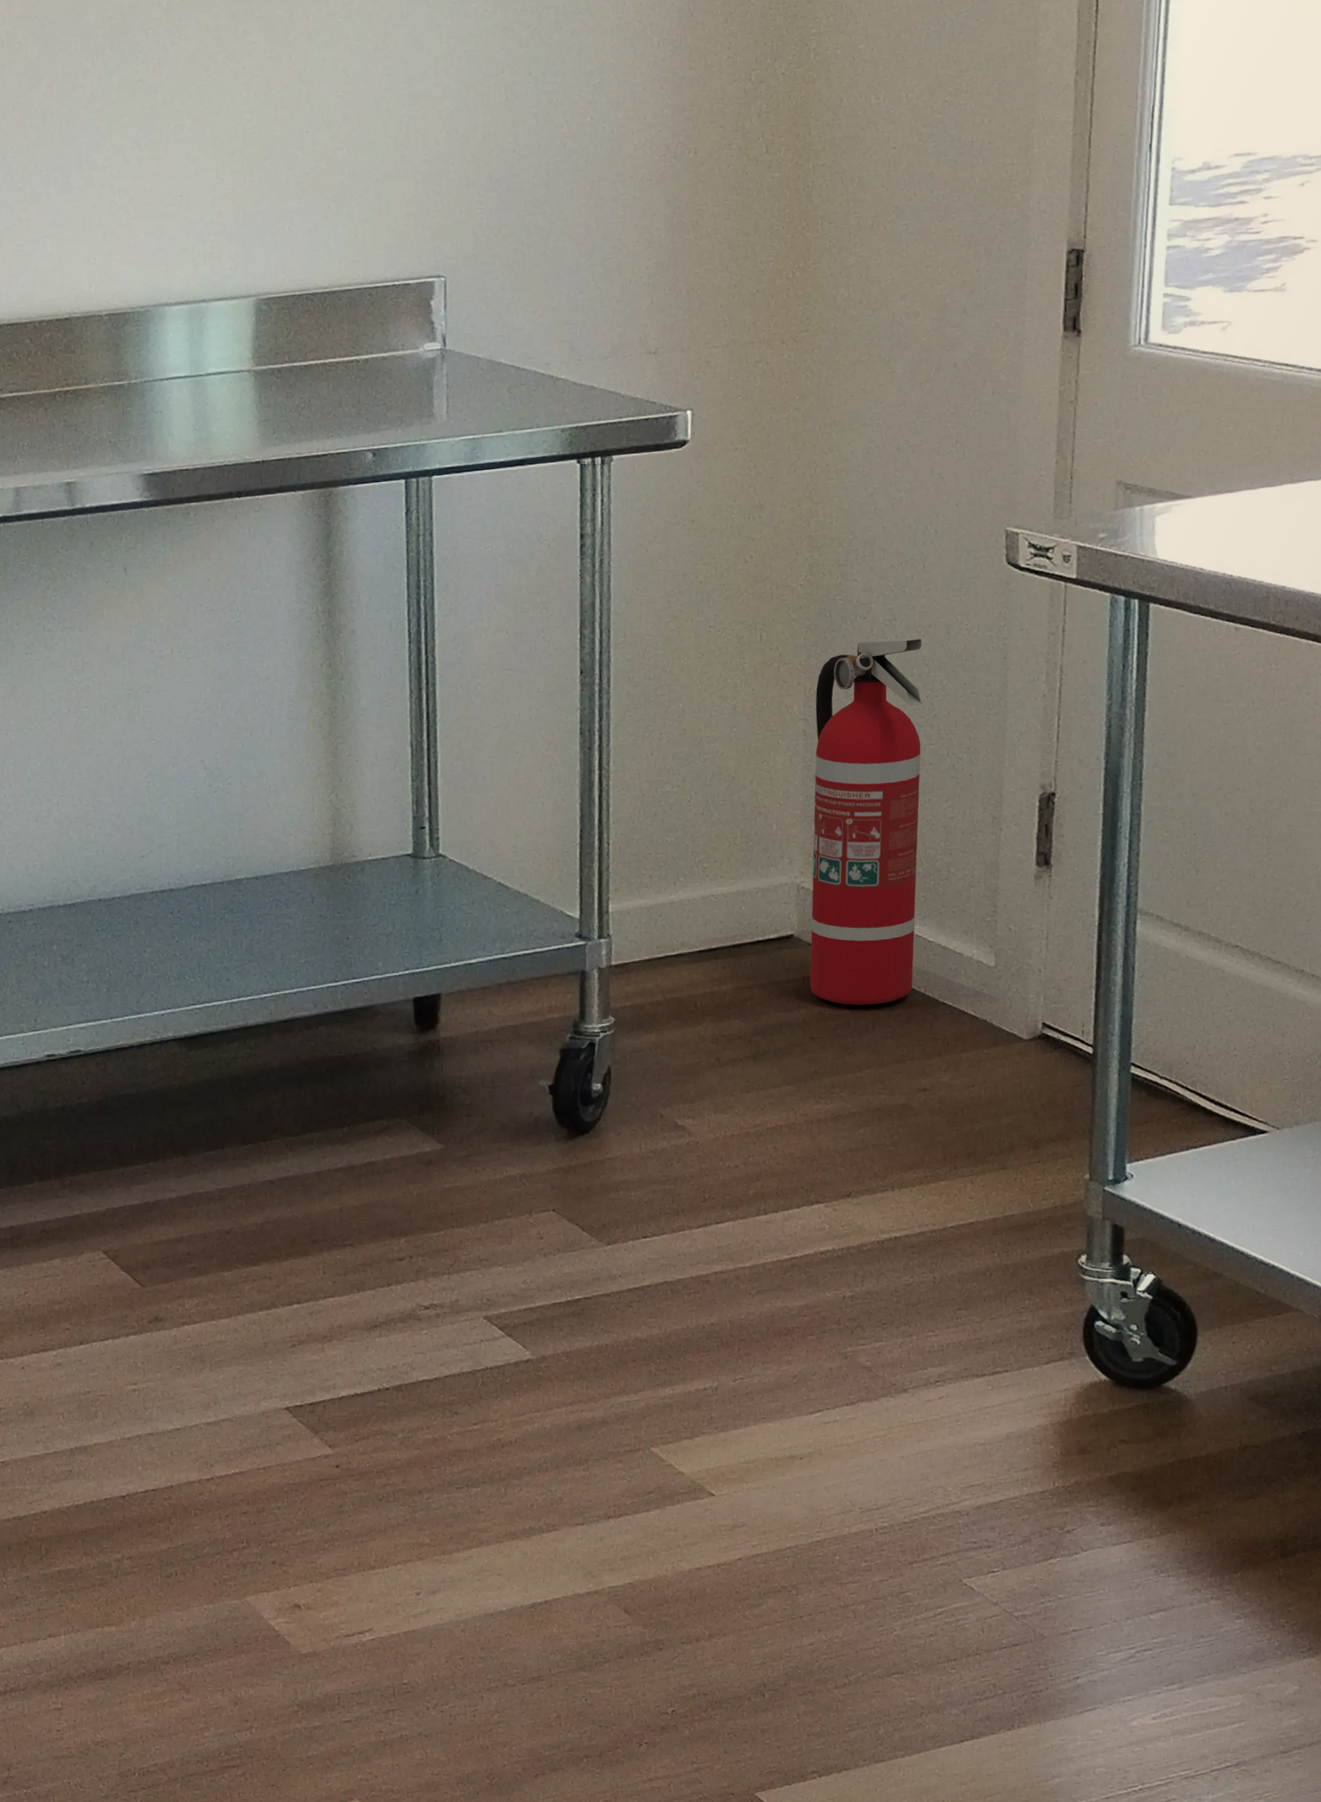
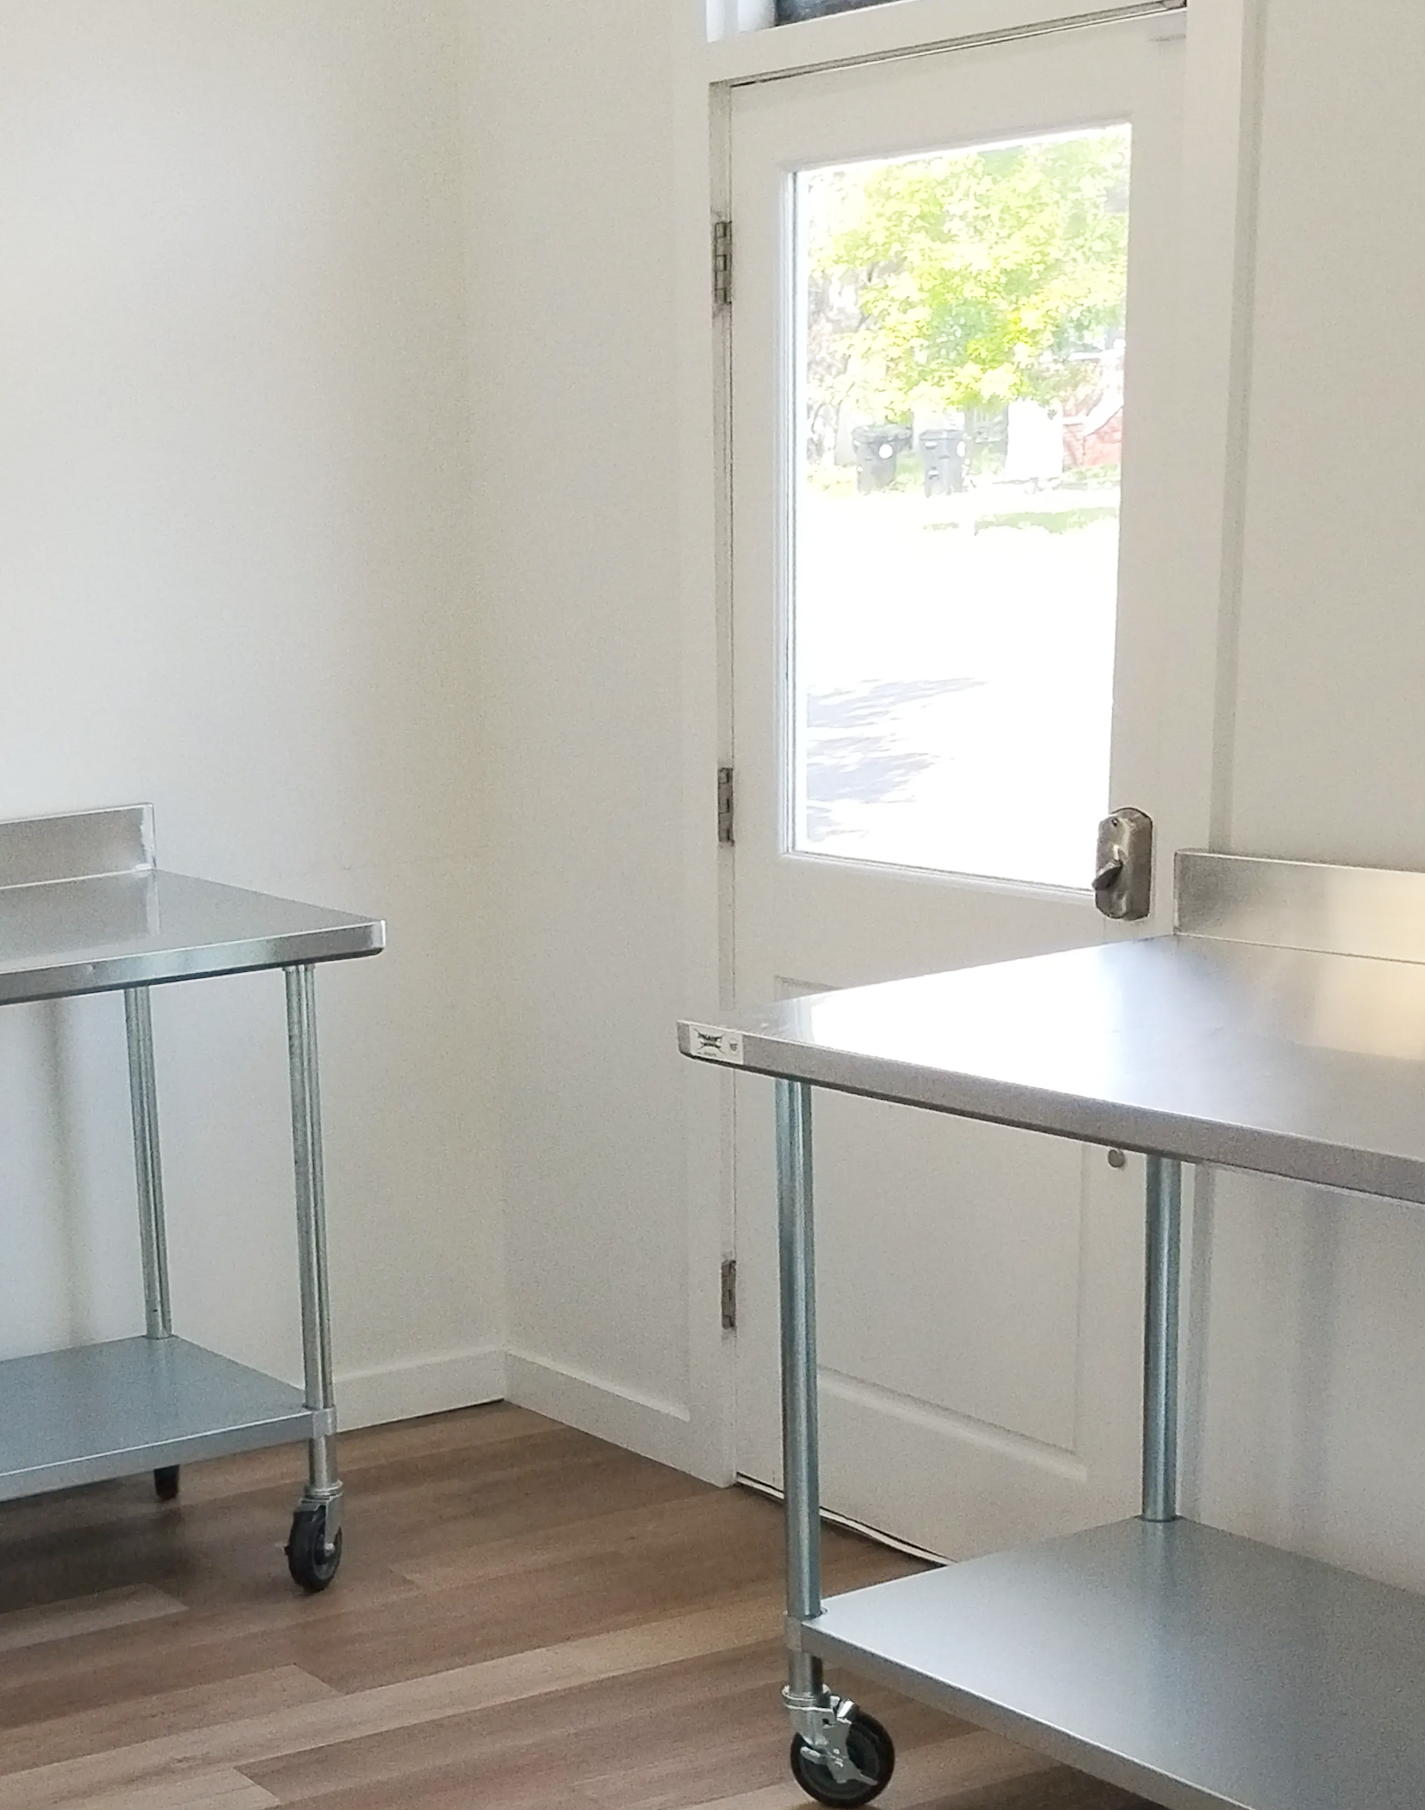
fire extinguisher: present [809,637,922,1006] -> none [512,1122,616,1462]

